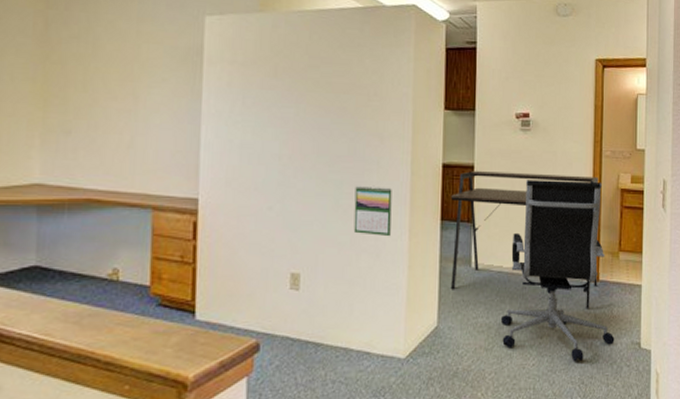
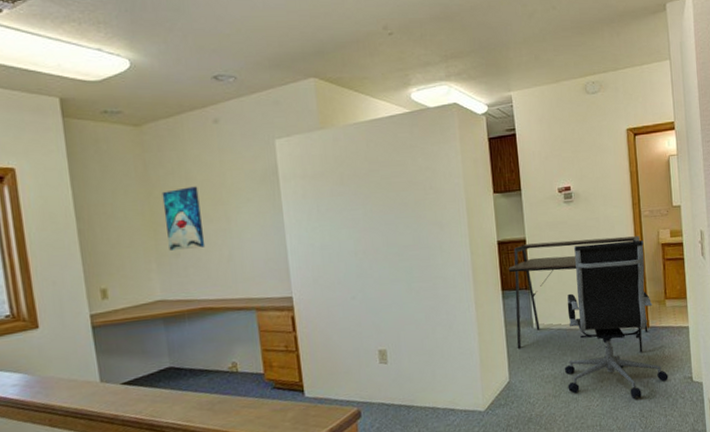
wall art: none [59,55,106,128] -> present [162,186,206,250]
calendar: present [353,185,392,237] -> none [423,267,460,311]

